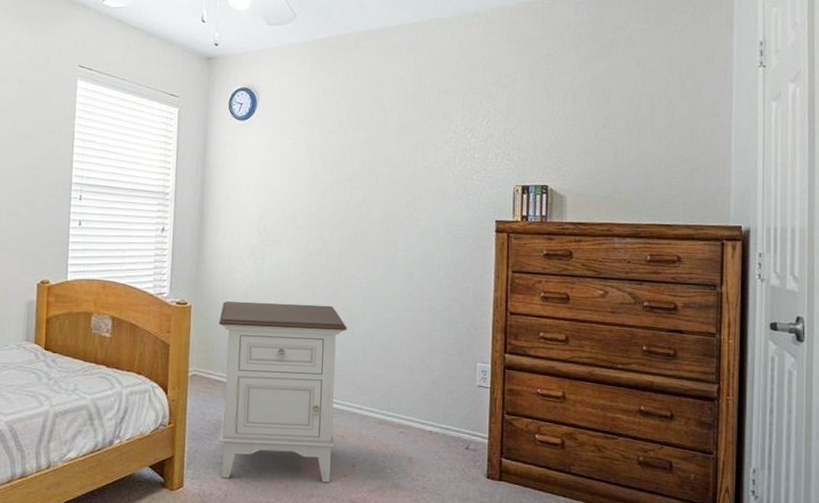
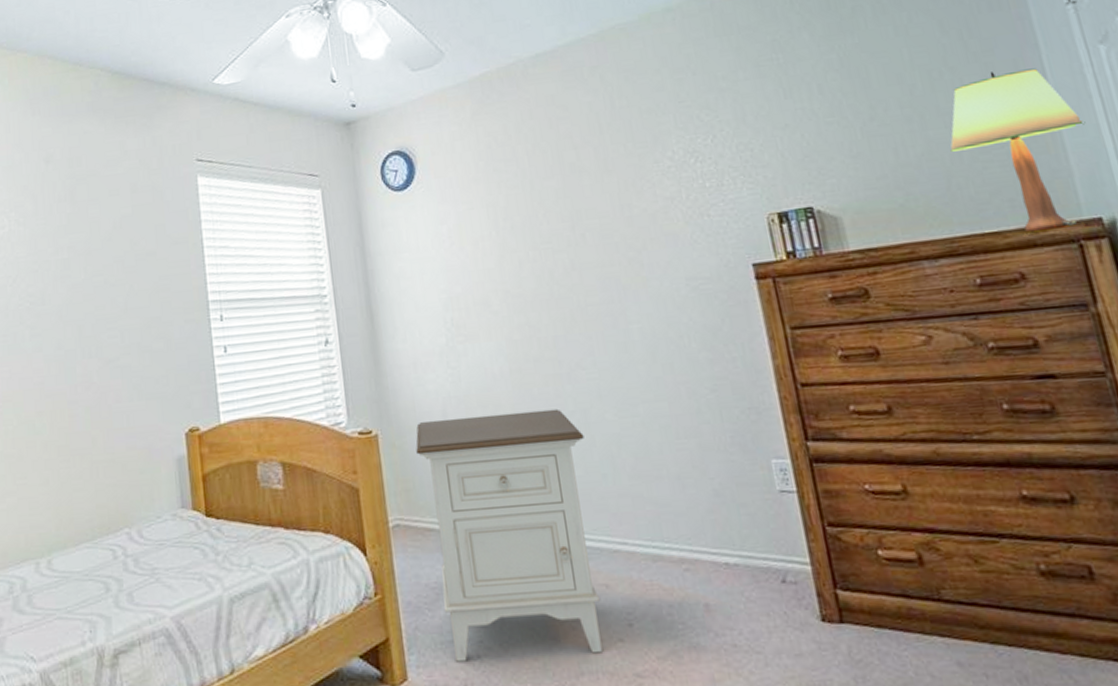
table lamp: none [653,107,749,229] -> present [950,68,1086,232]

